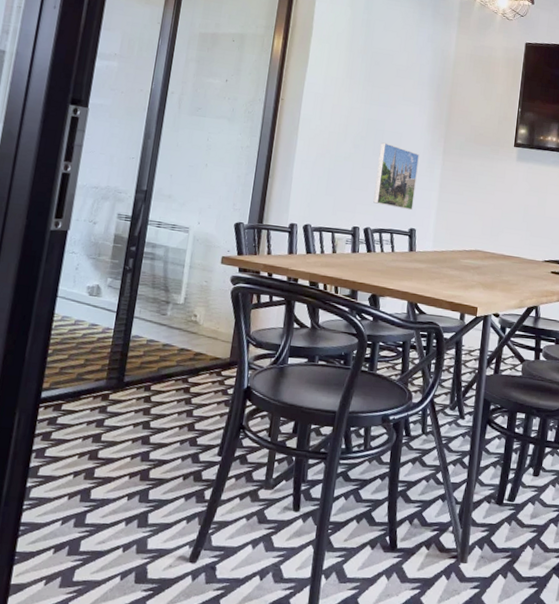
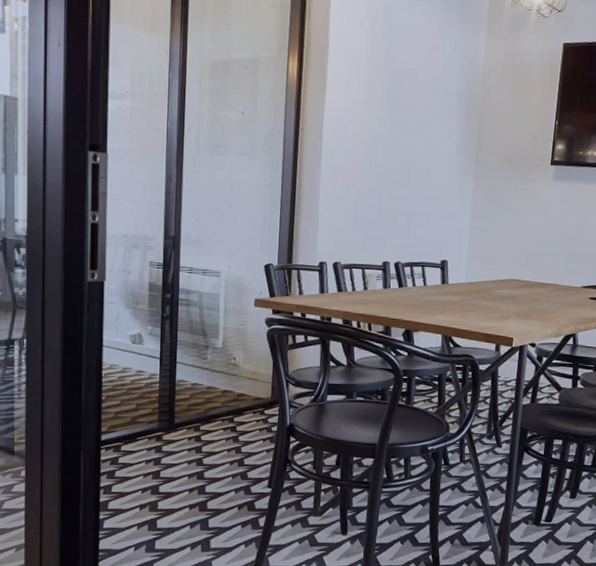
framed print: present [373,142,419,211] -> none [403,169,449,241]

